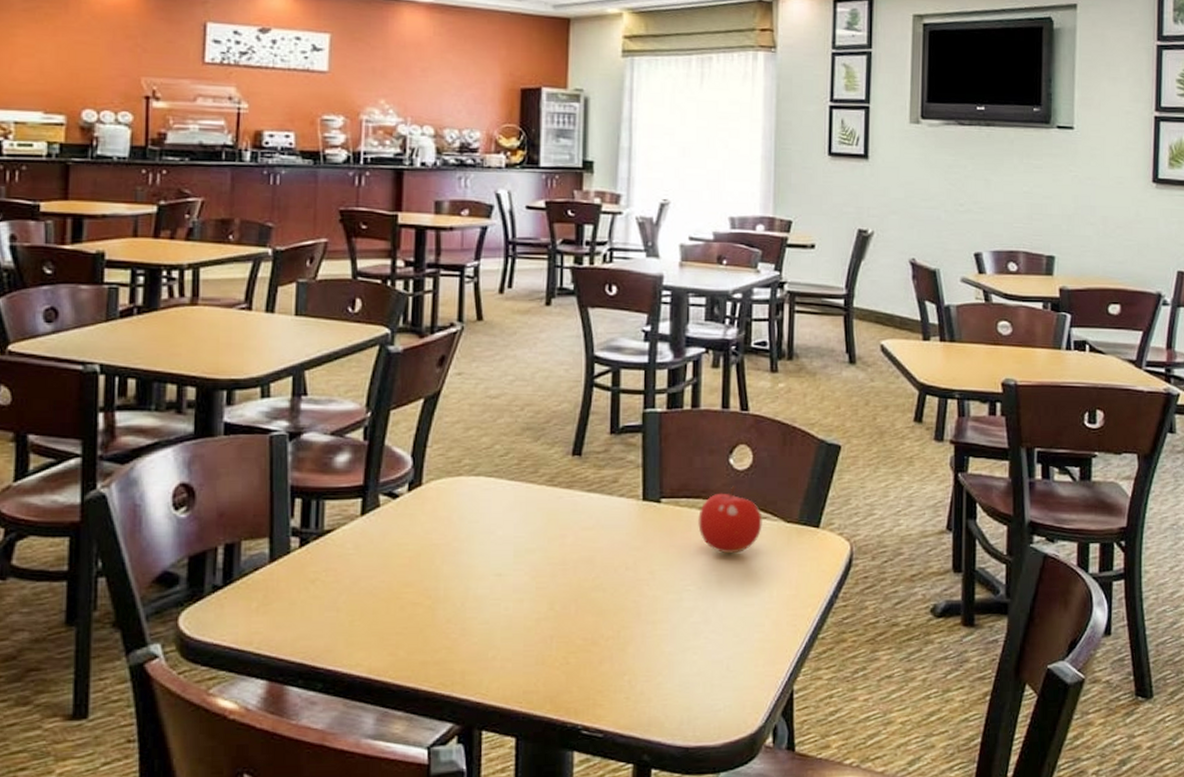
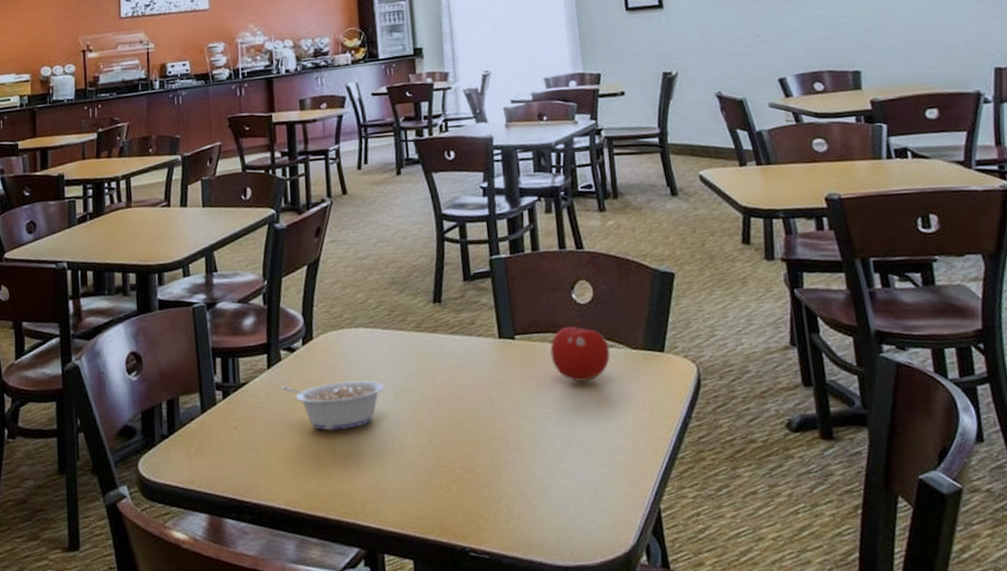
legume: none [375,536,503,591] -> present [280,380,384,431]

